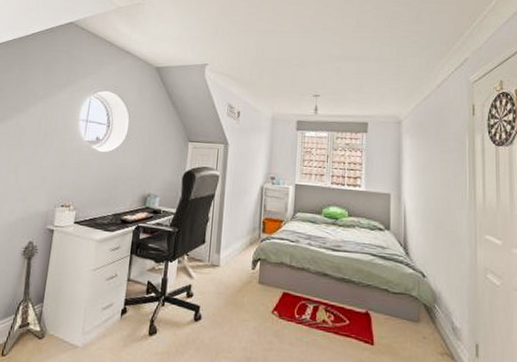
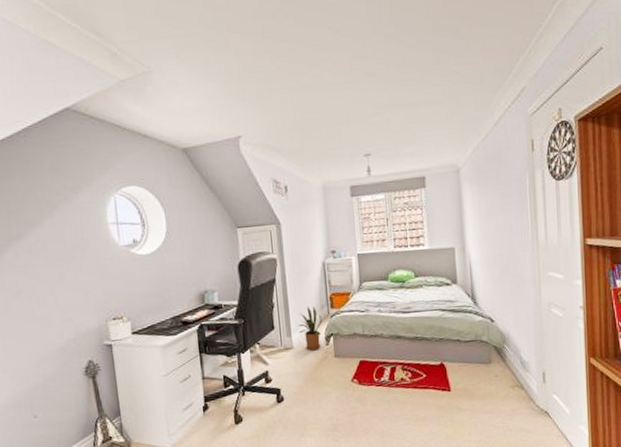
house plant: none [228,227,252,273] -> present [297,307,322,351]

